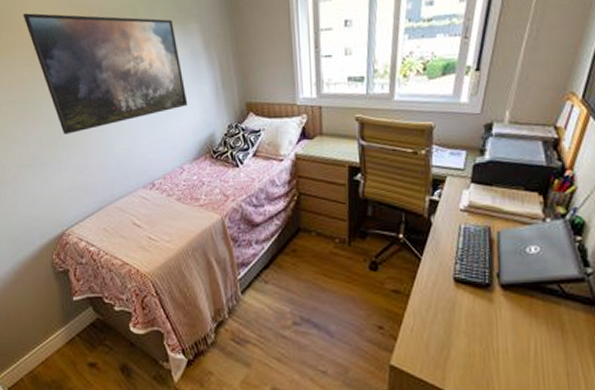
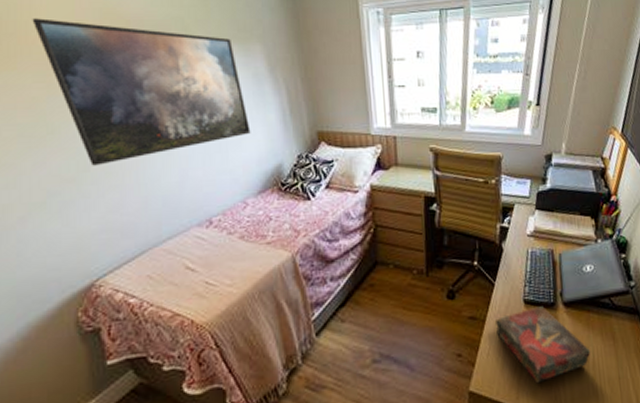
book: none [421,286,533,367] -> present [495,306,591,384]

